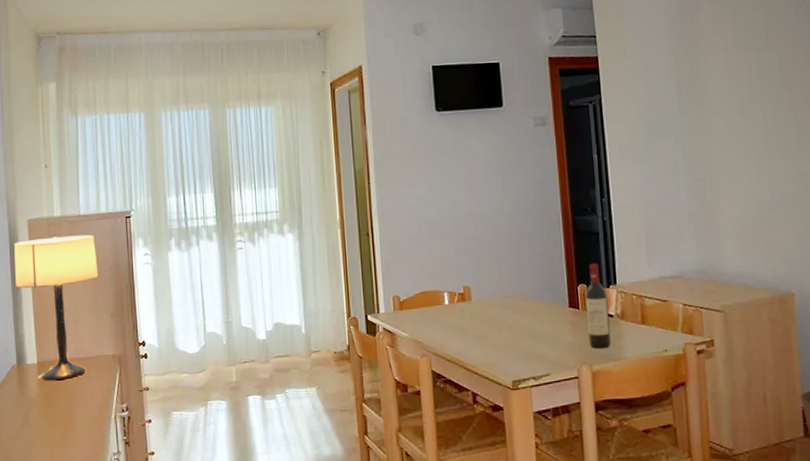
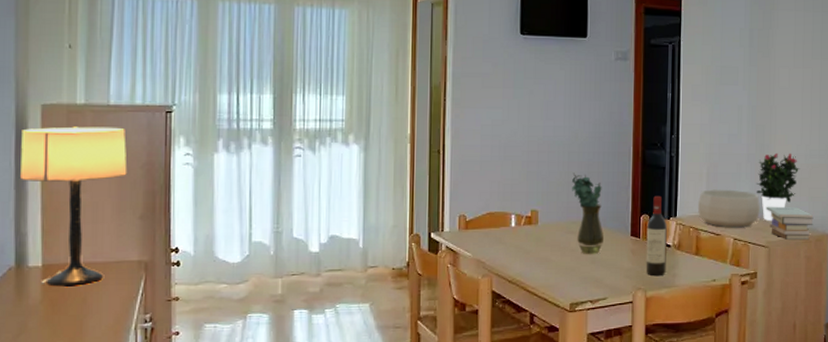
vase: none [501,245,542,330] -> present [572,172,605,255]
decorative bowl: none [638,251,710,293] -> present [697,189,760,228]
potted flower: none [701,206,751,283] -> present [756,152,800,222]
books: none [716,265,774,303] -> present [765,206,814,241]

